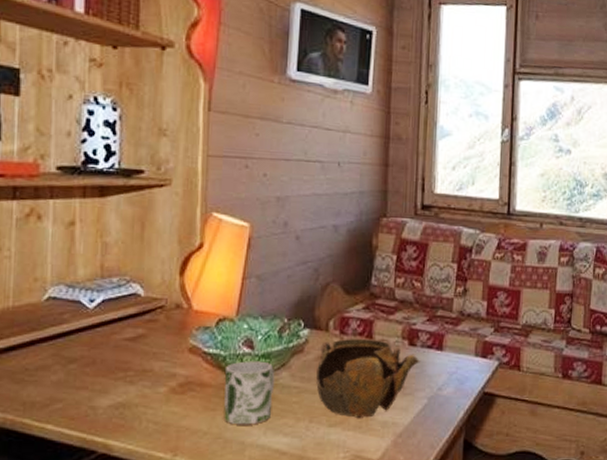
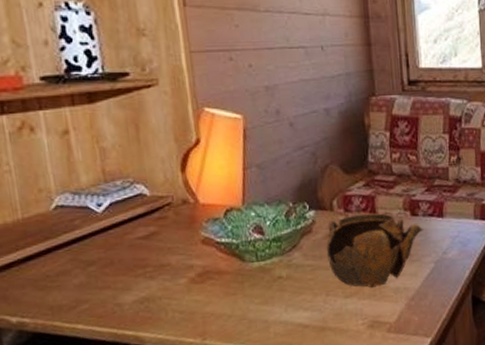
mug: present [224,361,275,425] -> none [239,245,290,306]

